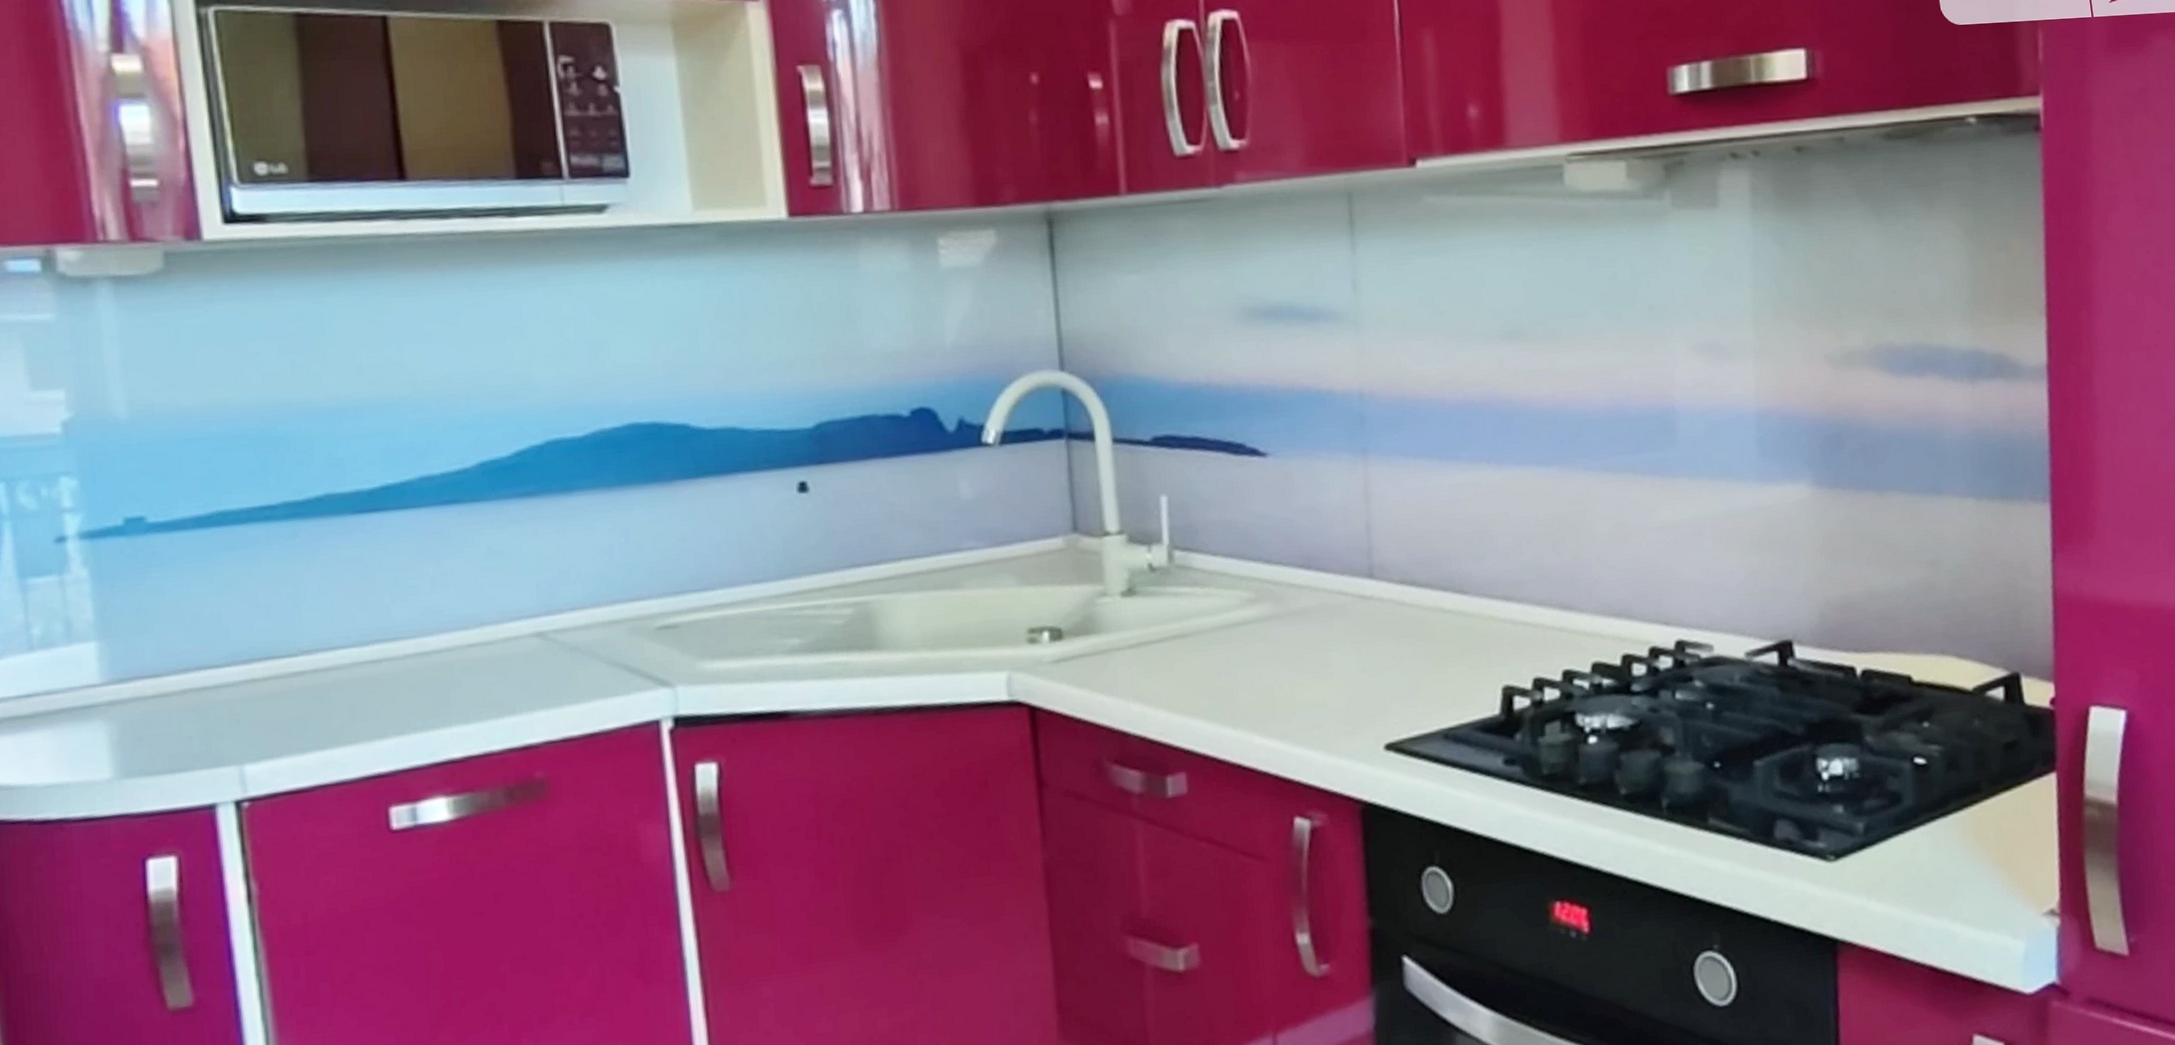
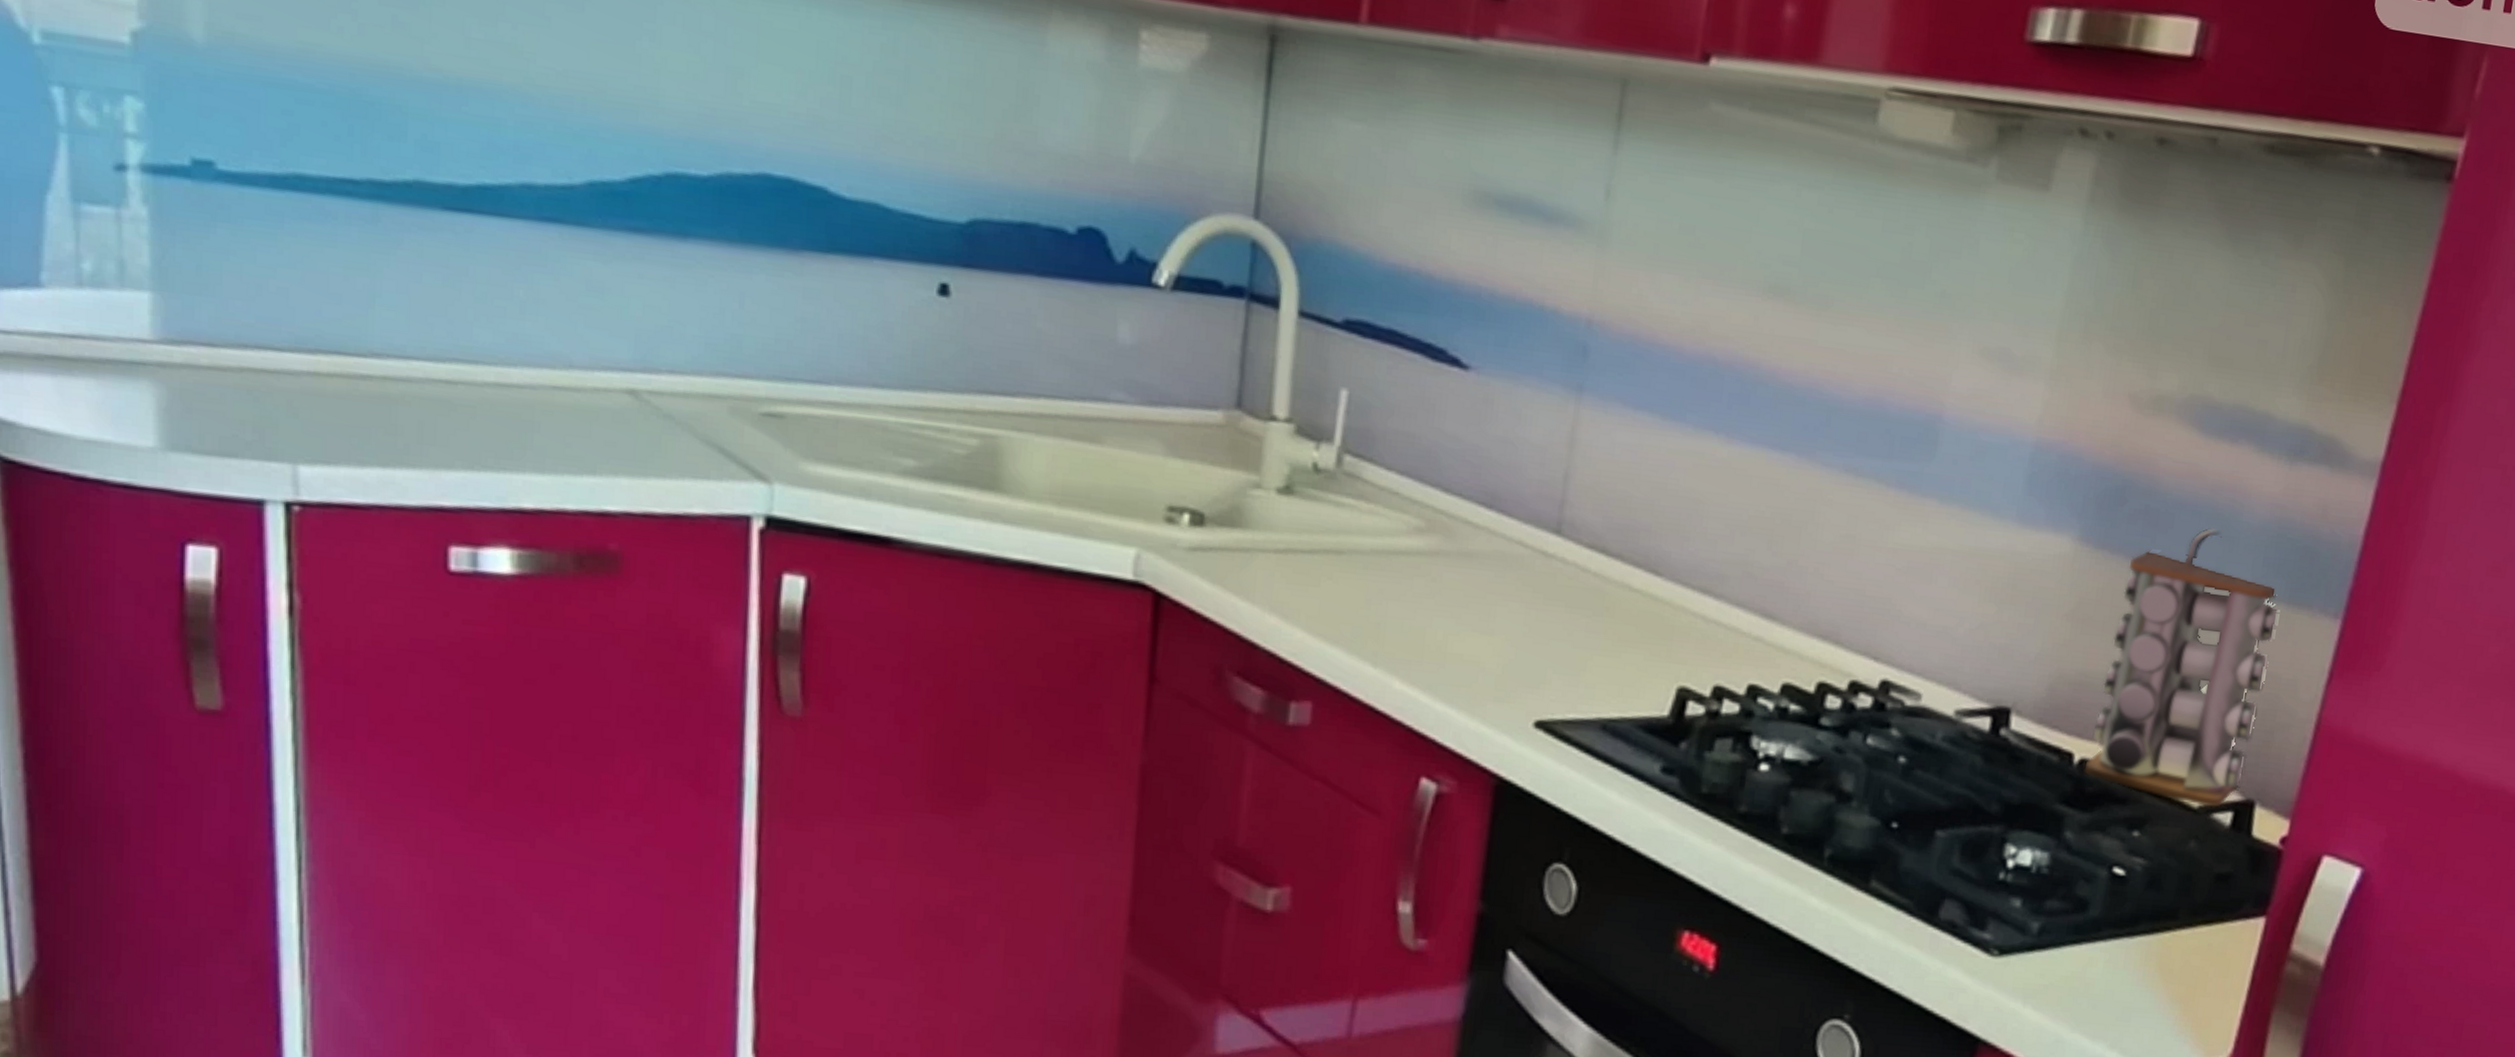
spice rack: none [1861,449,2003,689] -> present [2084,527,2278,808]

